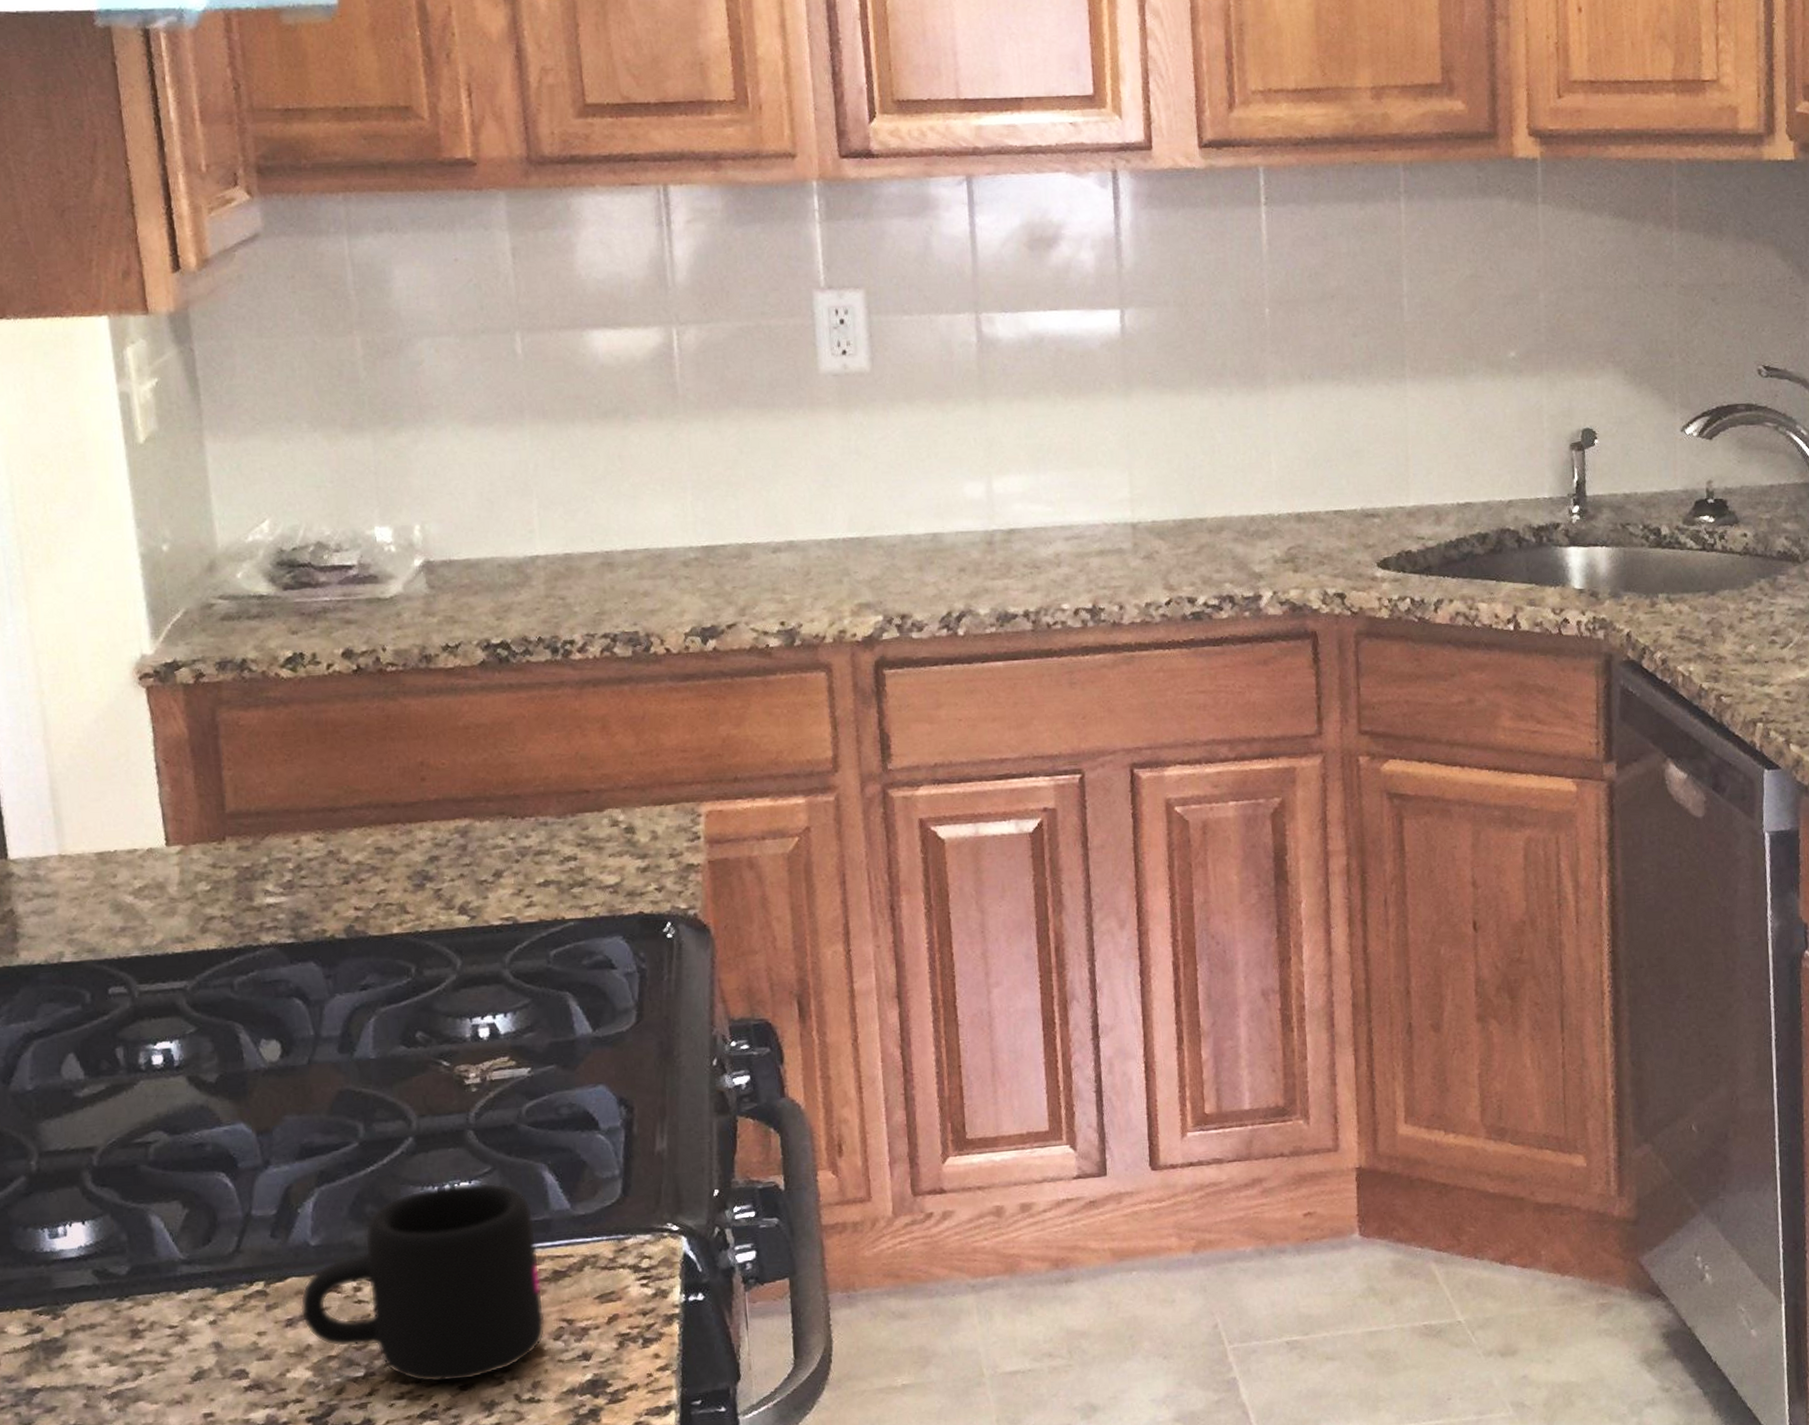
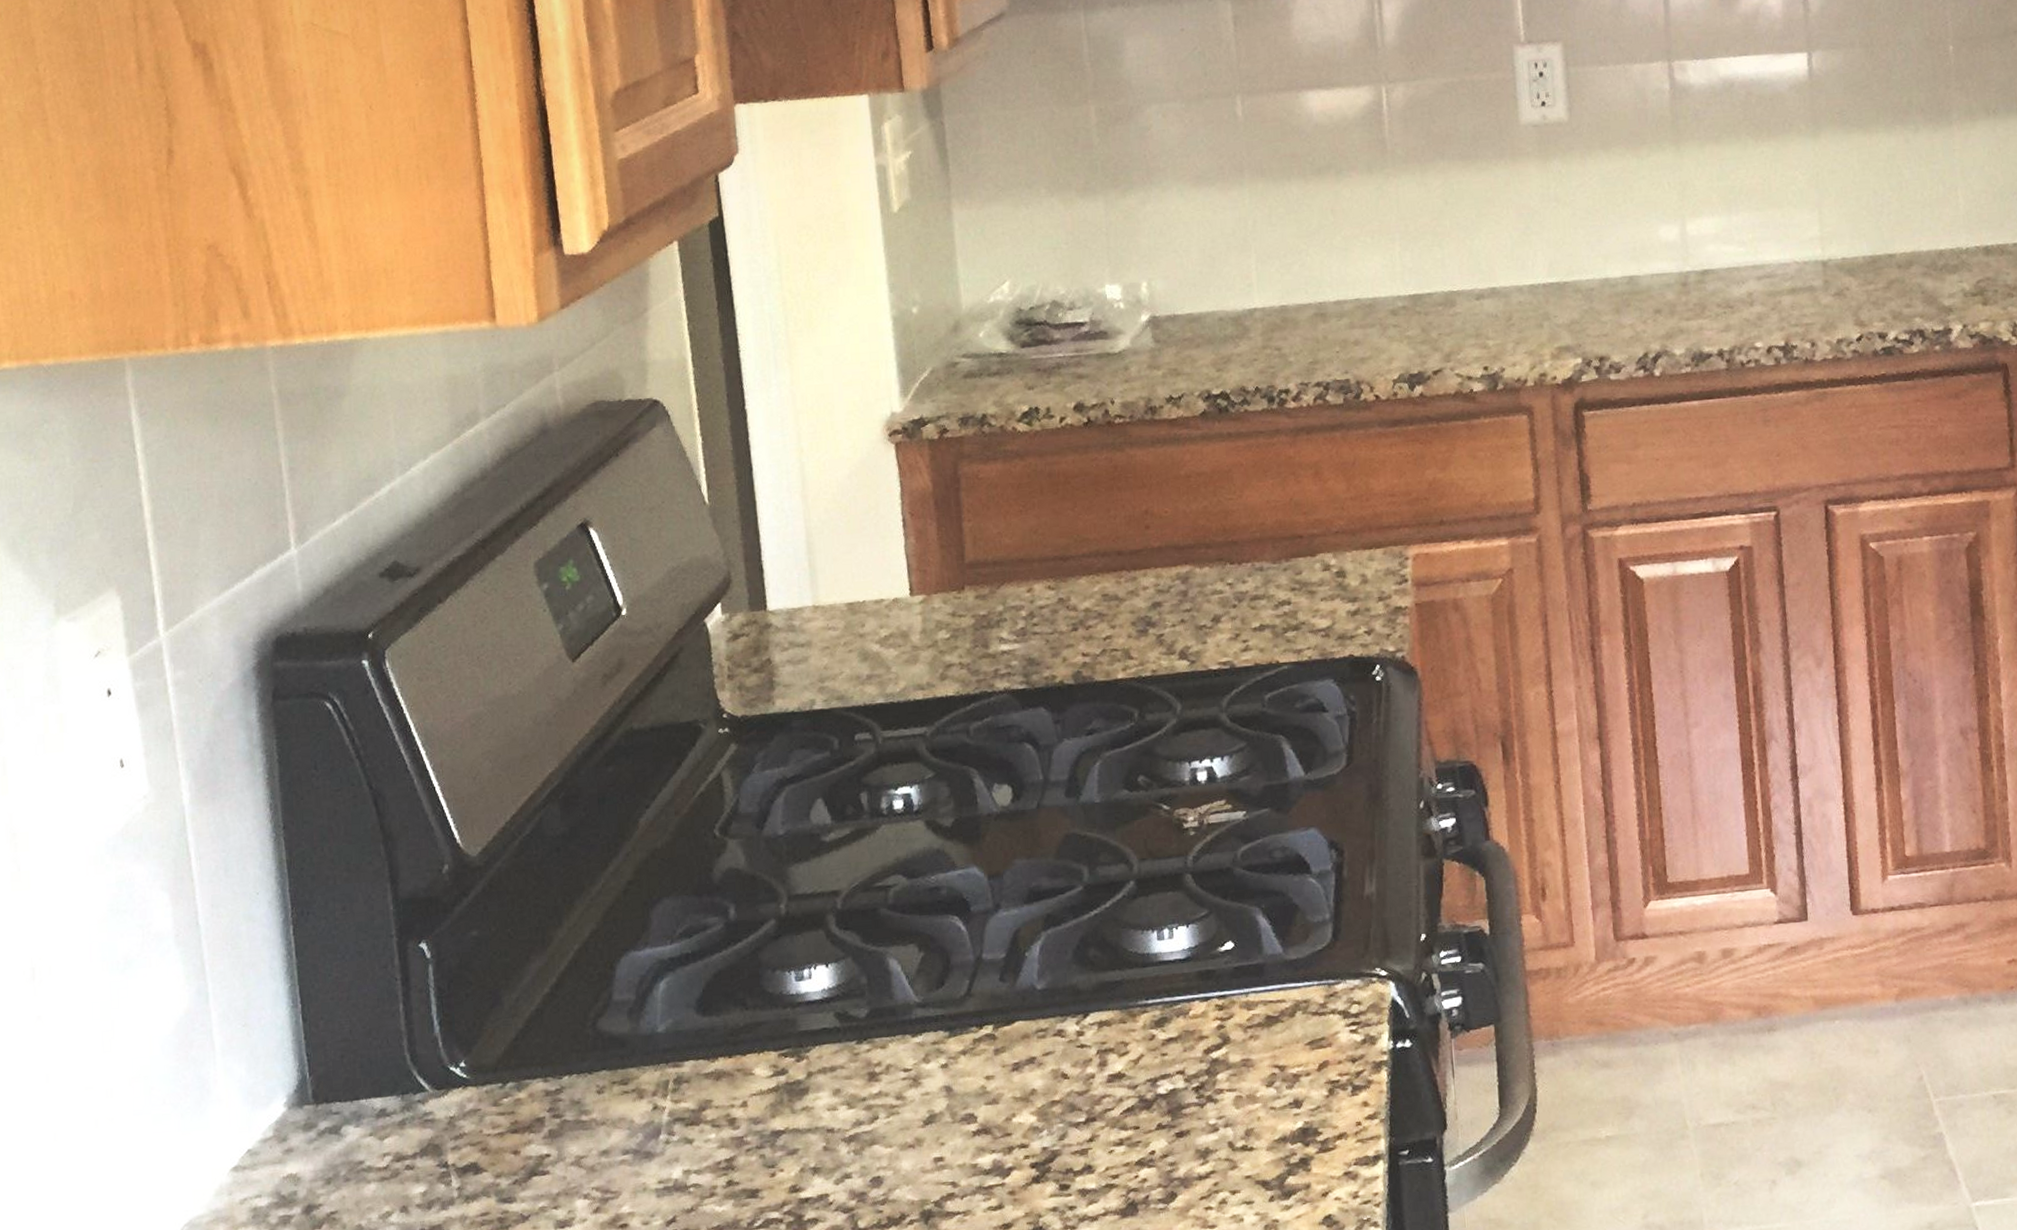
mug: present [300,1182,546,1383] -> none [1026,926,1259,1129]

